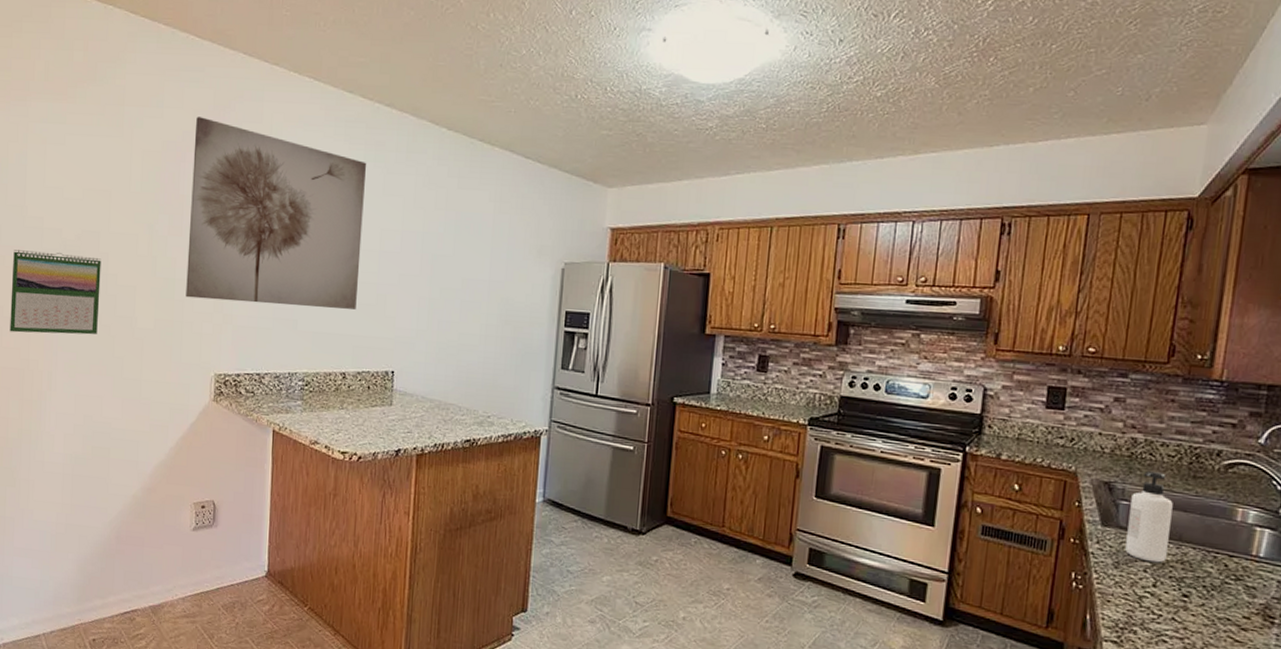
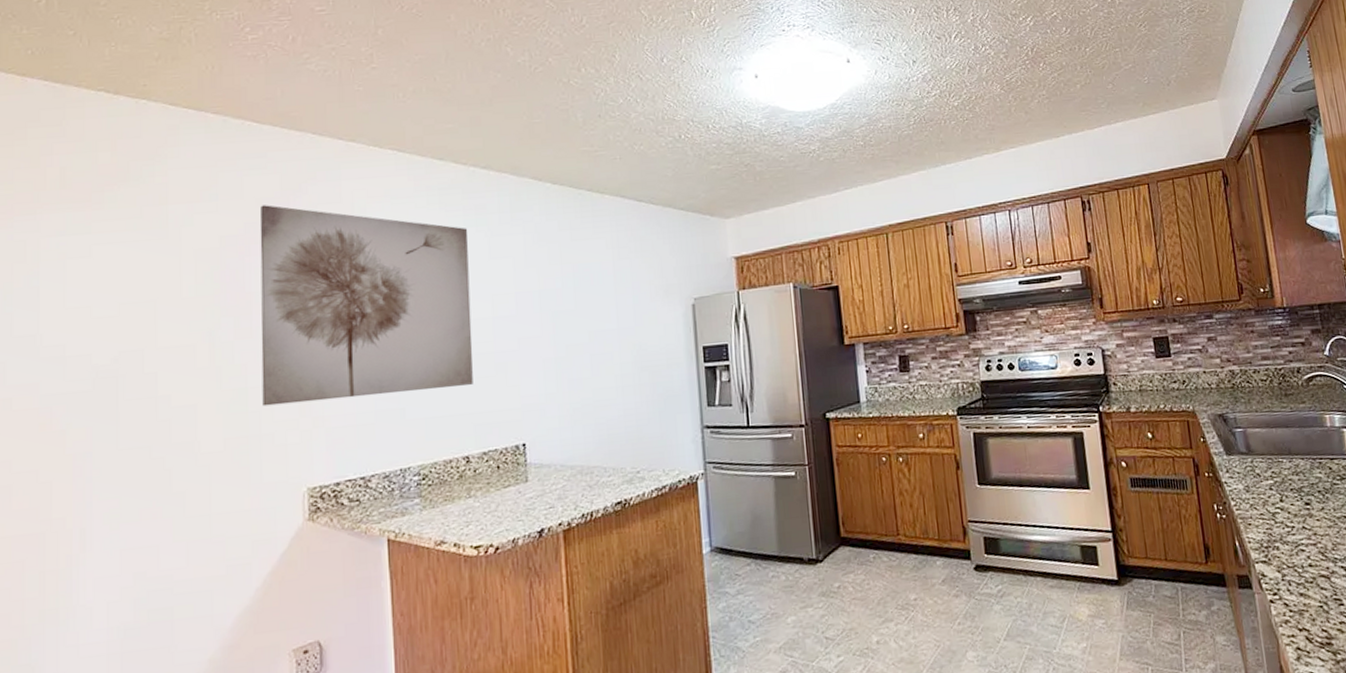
calendar: present [10,250,101,335] -> none [22,380,148,490]
soap dispenser: present [1125,470,1173,563] -> none [1242,396,1284,480]

